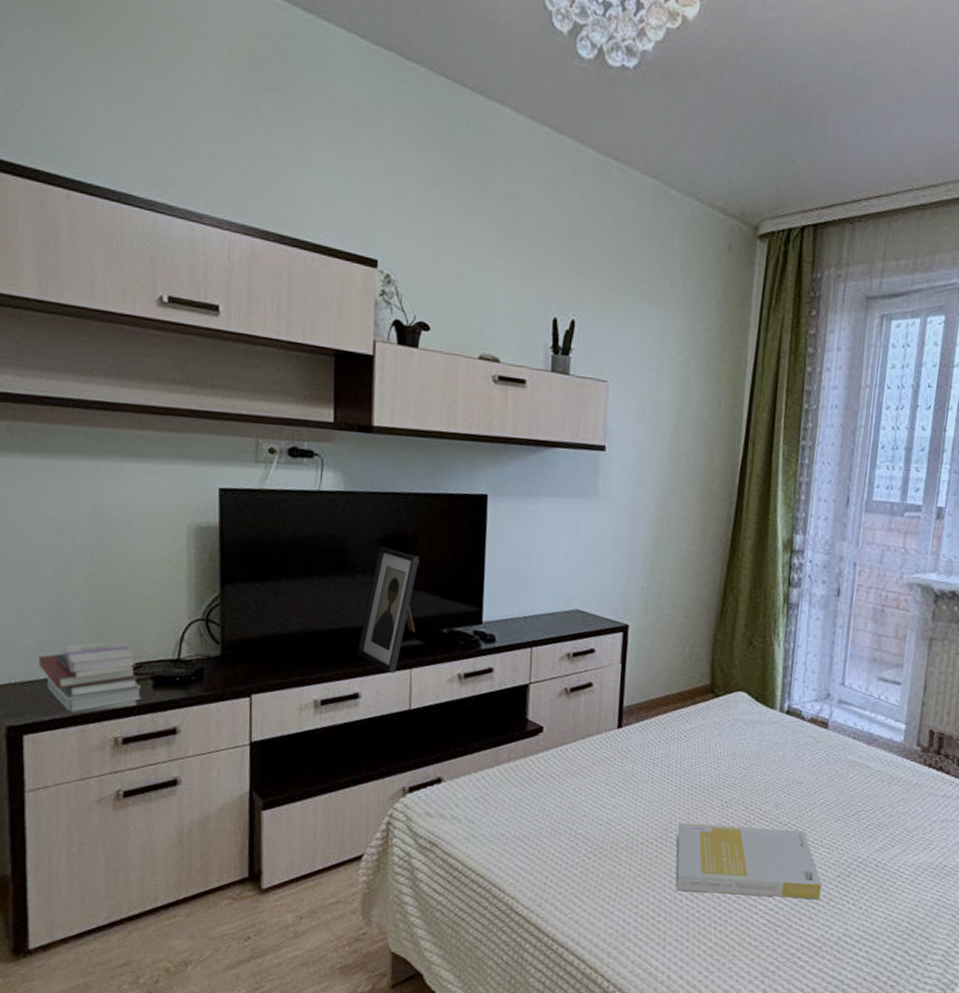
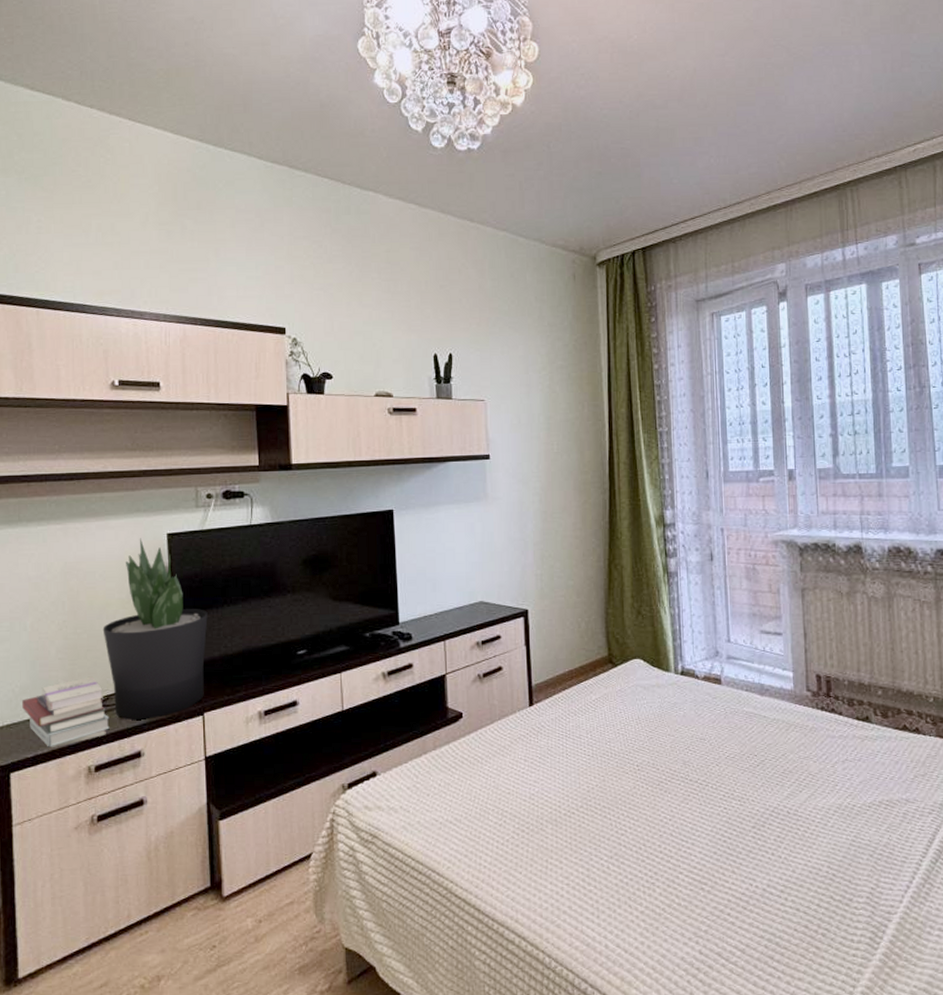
planter: none [137,489,262,695] -> present [102,538,208,720]
picture frame: present [357,547,419,673] -> none [292,567,342,679]
book: present [675,823,822,899] -> none [595,786,740,858]

